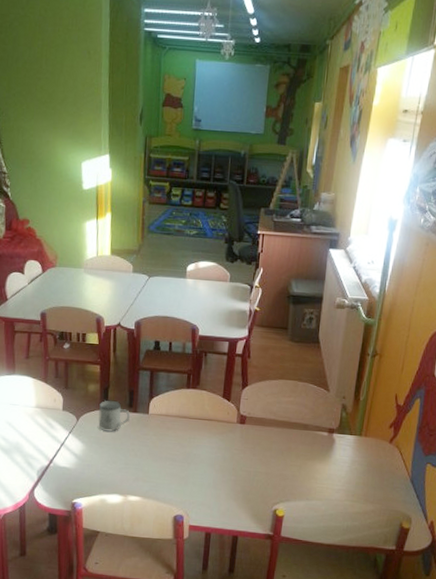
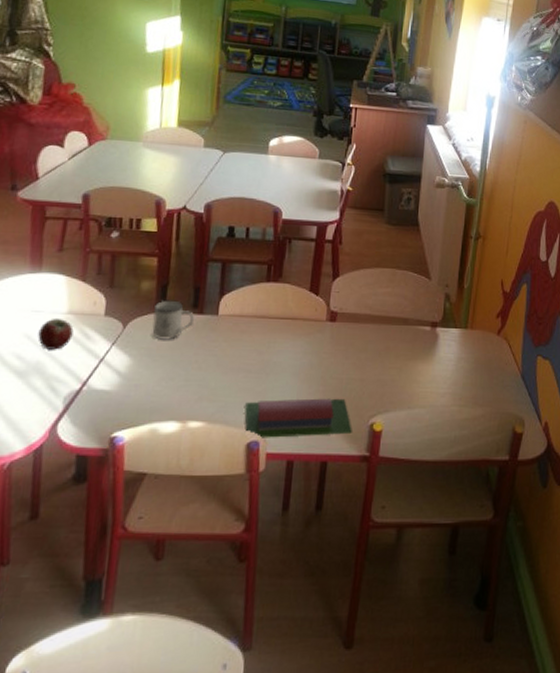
apple: none [16,410,41,435] -> present [38,317,74,350]
architectural model: none [171,484,259,516] -> present [244,398,352,438]

